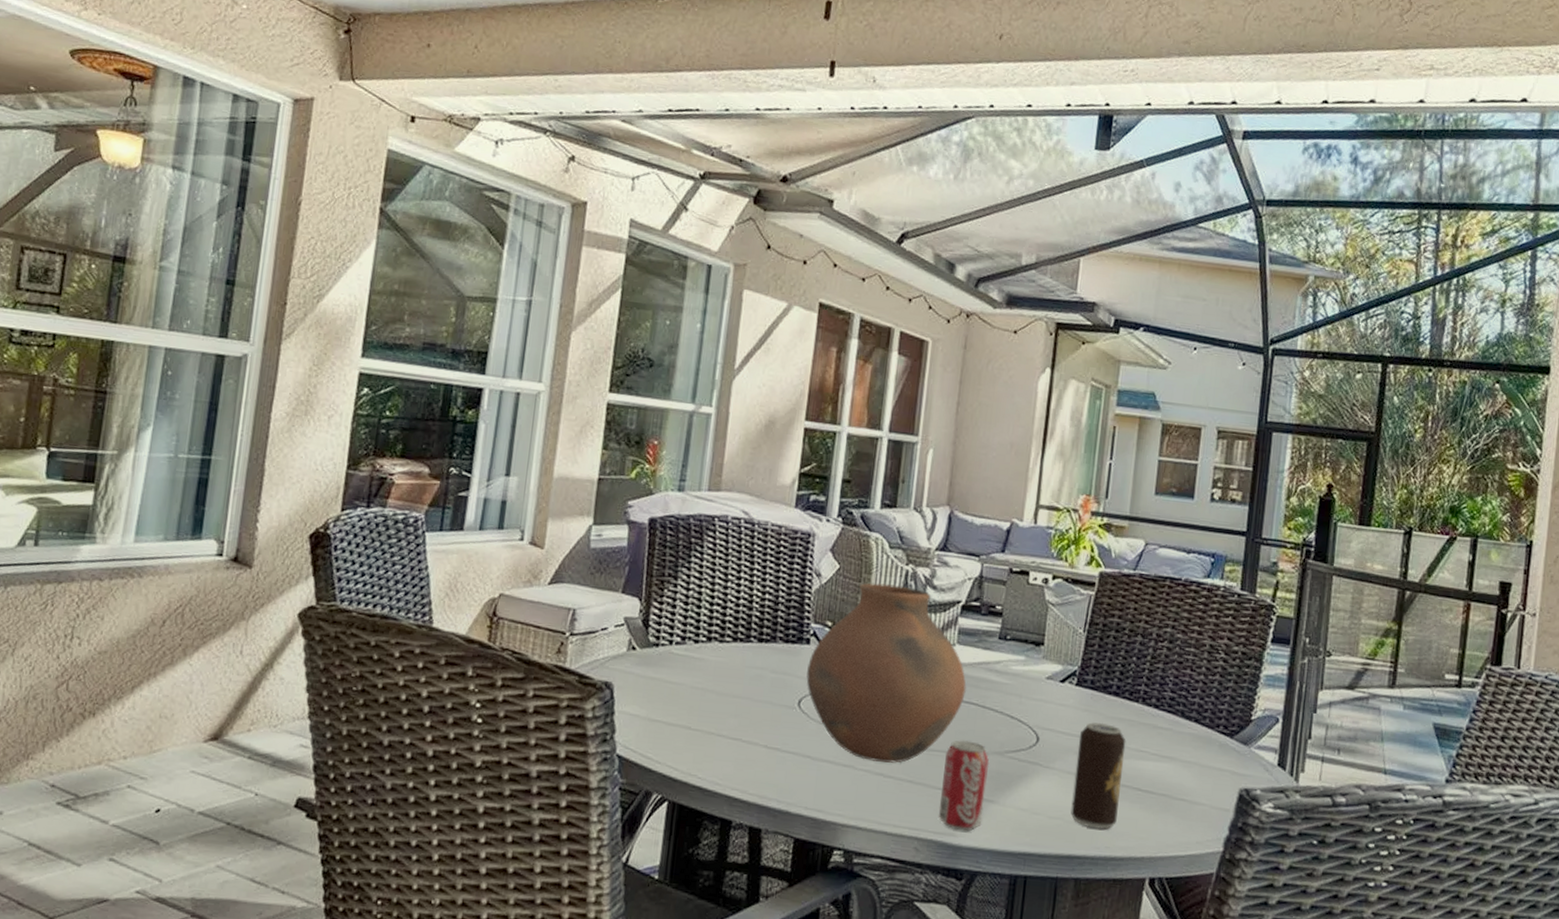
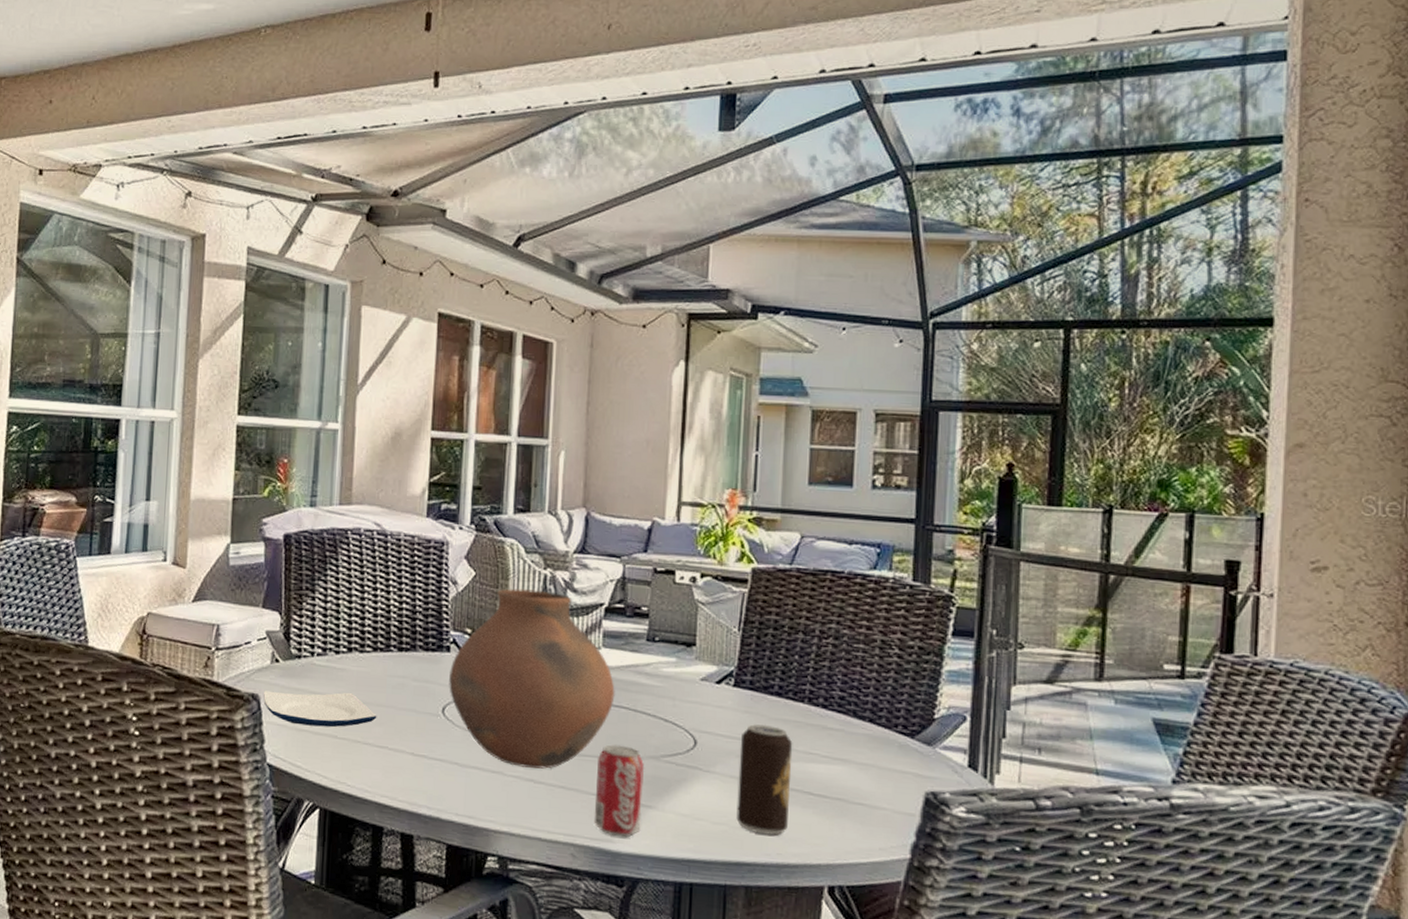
plate: none [617,679,733,718] -> present [263,690,377,728]

